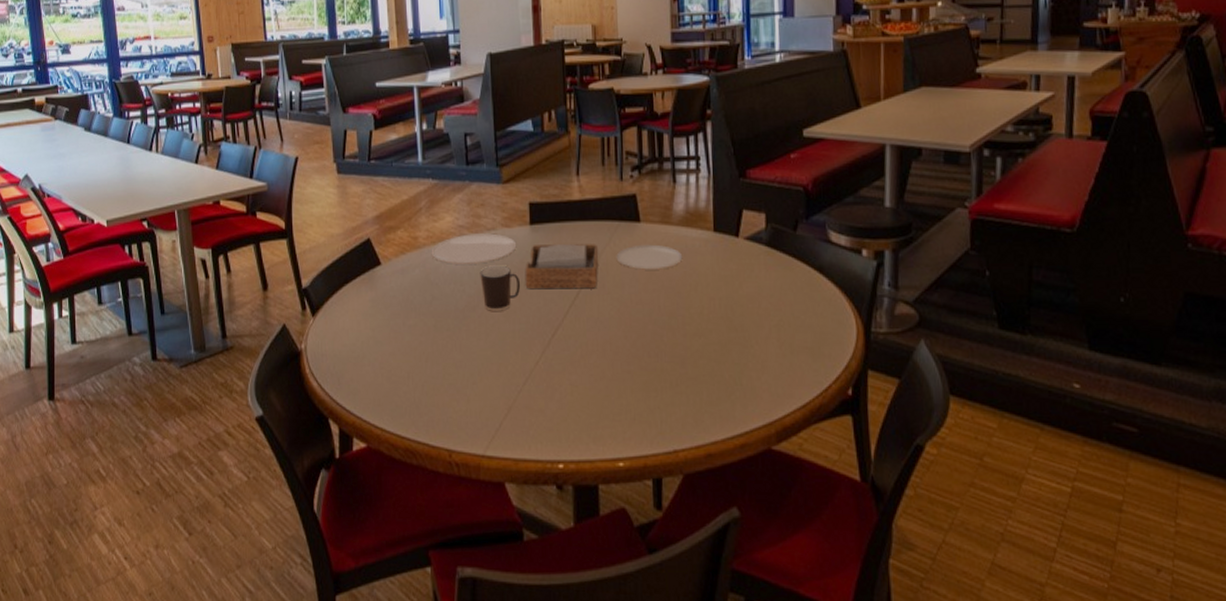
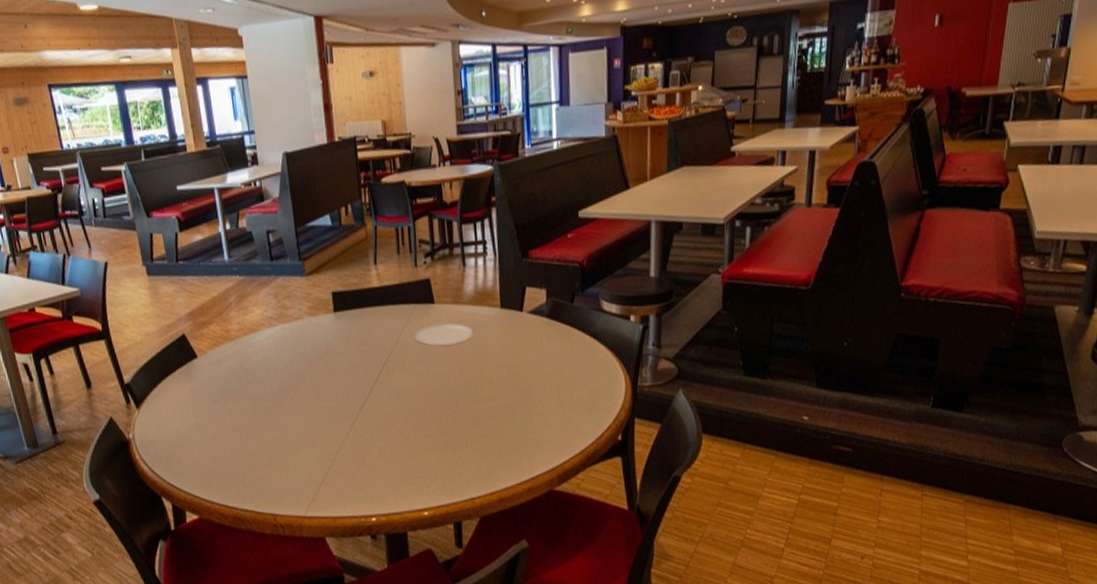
plate: present [431,233,517,264] -> none [243,322,323,353]
mug: present [480,265,521,311] -> none [290,350,329,392]
napkin holder: present [525,243,599,290] -> none [331,326,399,370]

